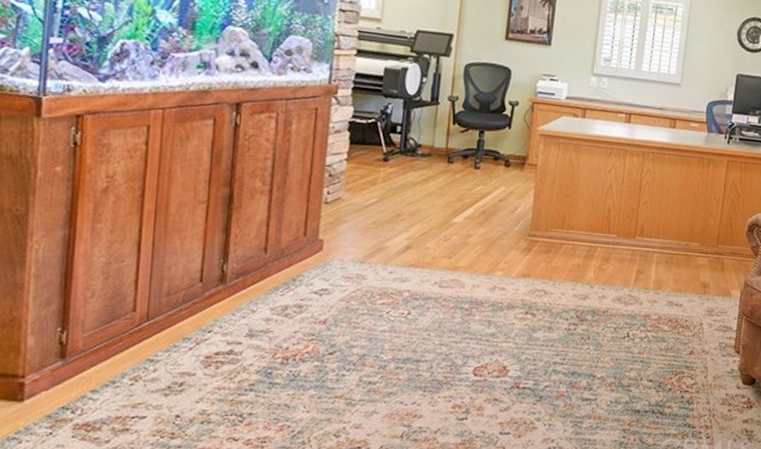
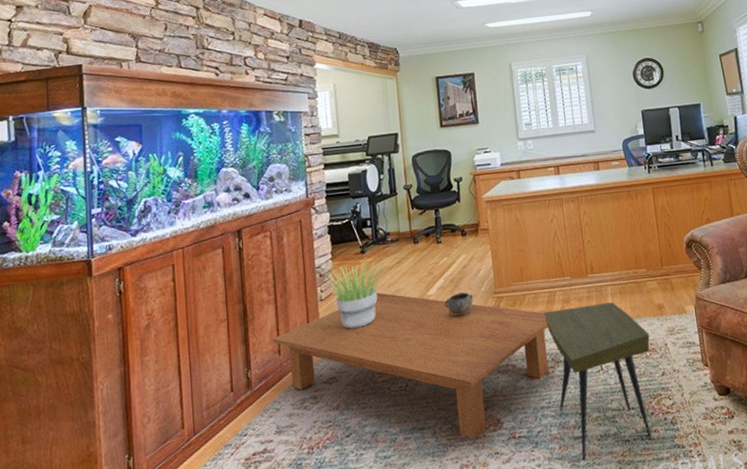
coffee table: none [259,207,581,381] -> present [273,292,549,439]
potted plant: none [334,170,410,242] -> present [324,260,386,329]
decorative bowl: none [469,227,503,252] -> present [444,292,473,316]
side table: none [573,265,687,423] -> present [544,302,651,460]

